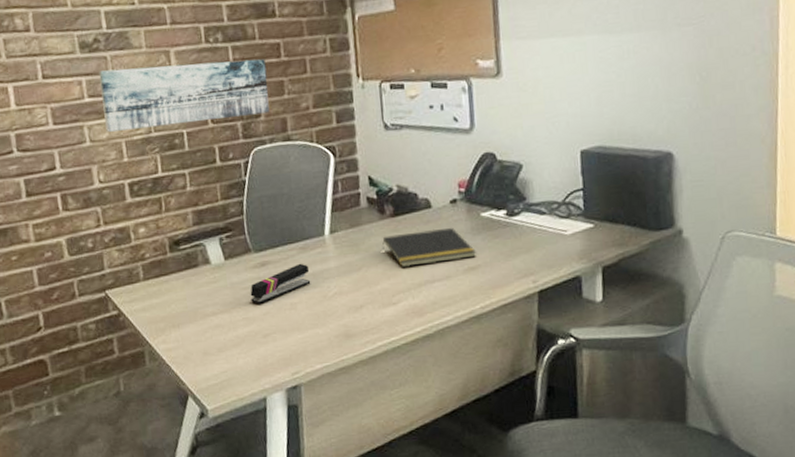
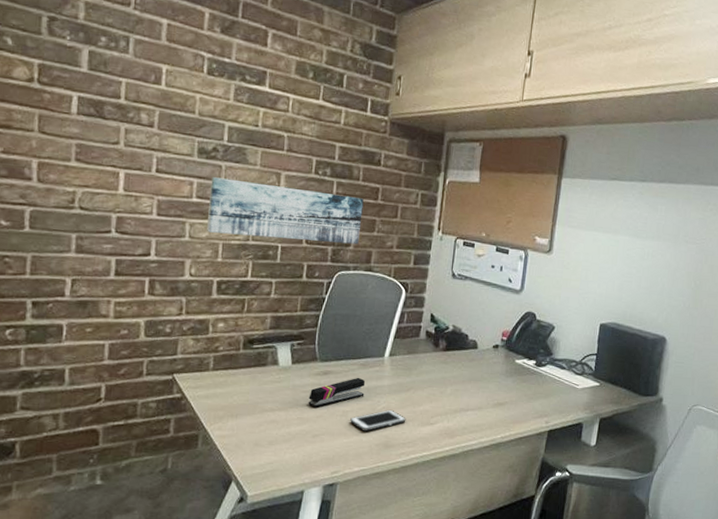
cell phone: none [300,294,364,323] -> present [350,409,406,431]
notepad: present [382,227,476,268] -> none [430,366,506,396]

